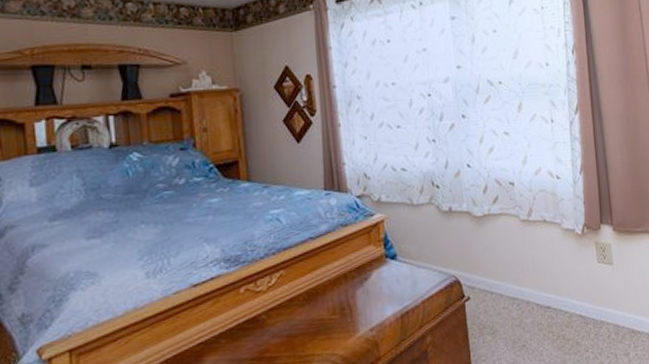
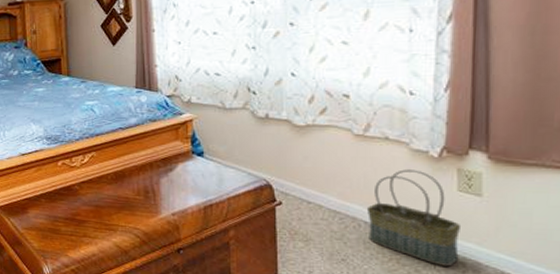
basket: none [536,247,604,335] -> present [366,169,460,266]

